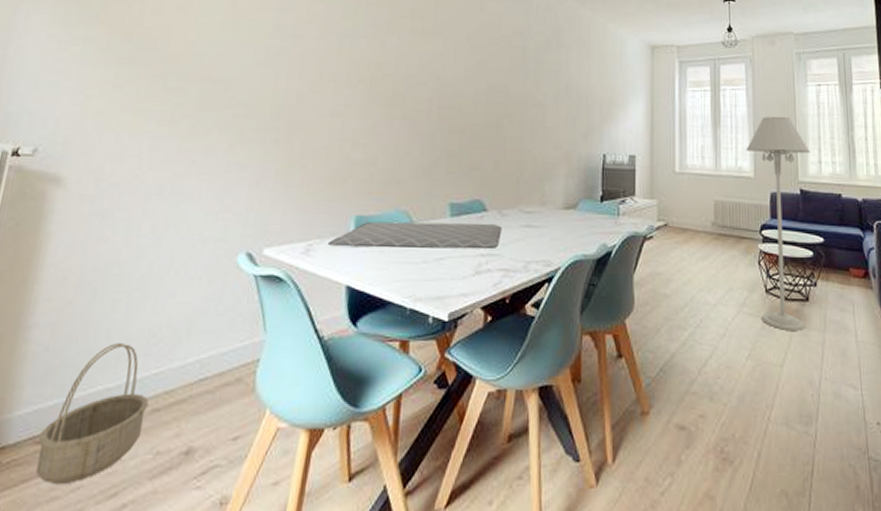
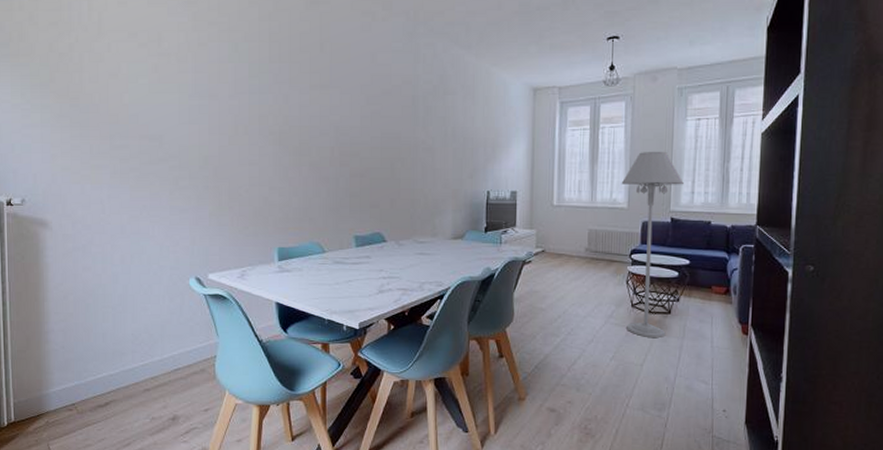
basket: present [36,342,149,485] -> none [69,343,141,437]
placemat: present [329,221,502,249] -> none [259,251,400,273]

